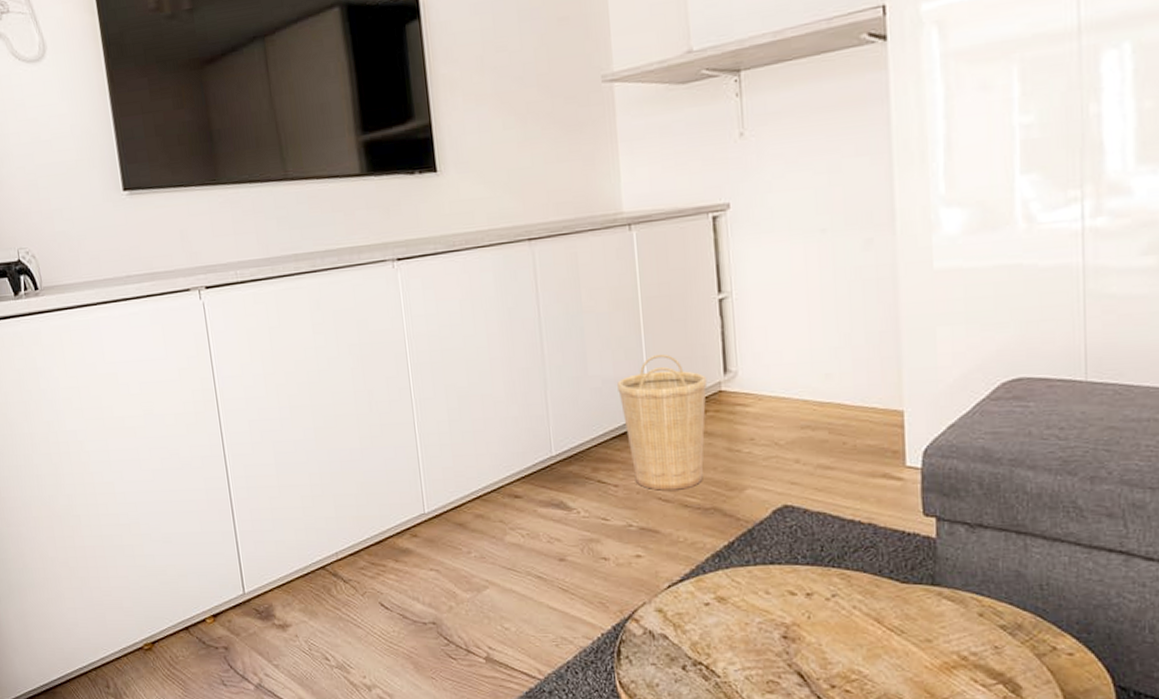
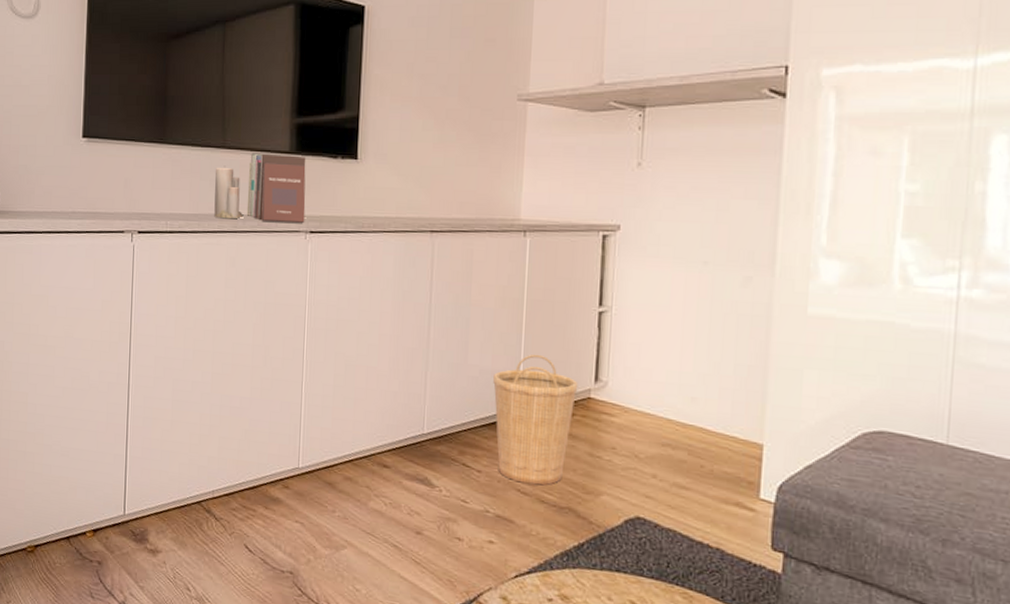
candle: none [281,199,320,259] -> present [214,165,243,219]
books: none [317,177,390,256] -> present [246,153,306,224]

